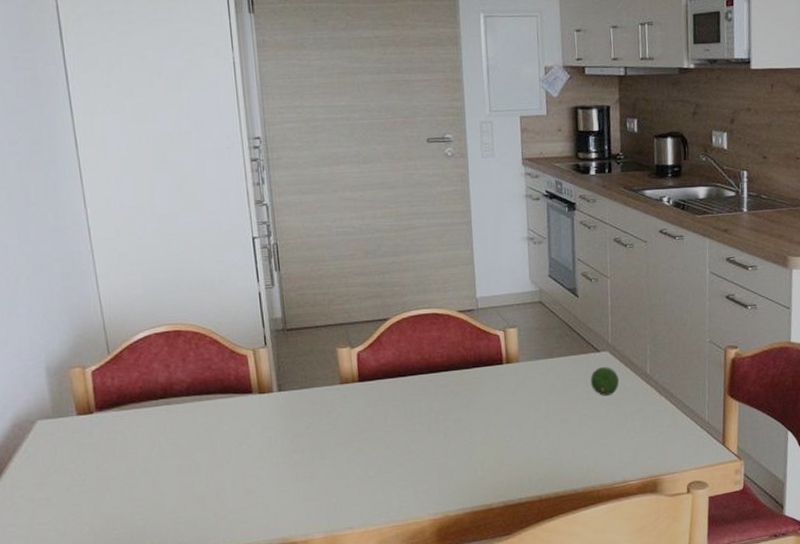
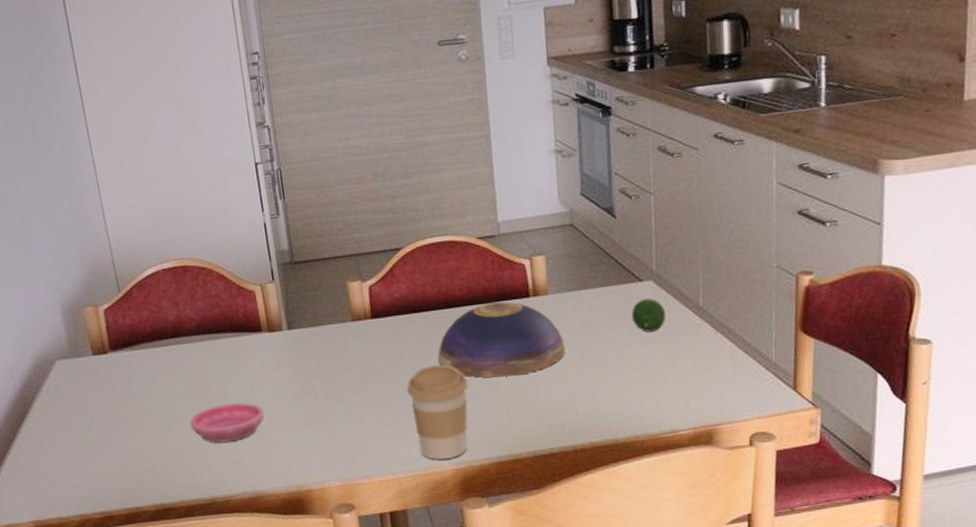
saucer: none [176,460,251,499] -> present [190,403,264,443]
coffee cup: none [390,424,447,511] -> present [407,365,469,460]
decorative bowl: none [419,368,534,436] -> present [438,301,566,378]

